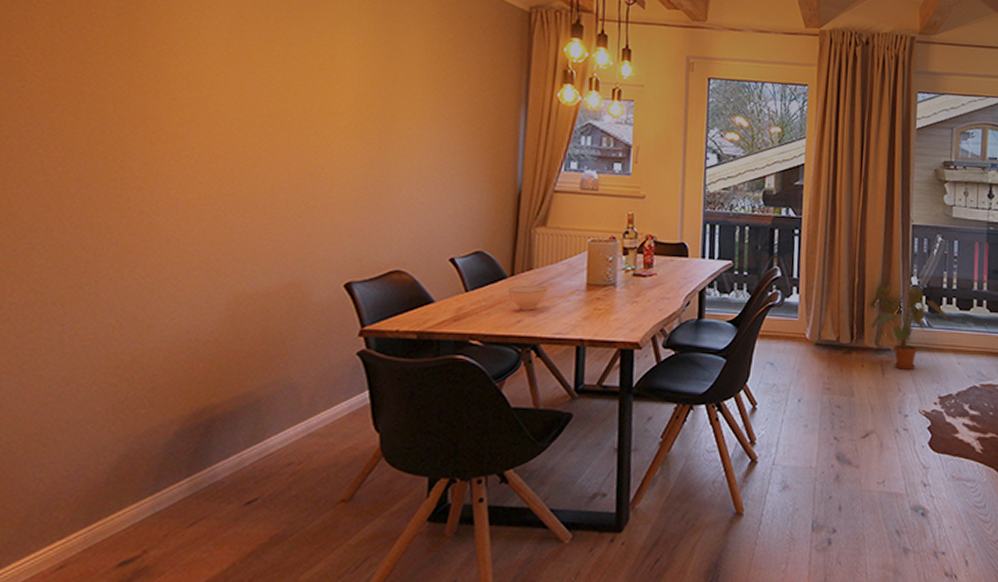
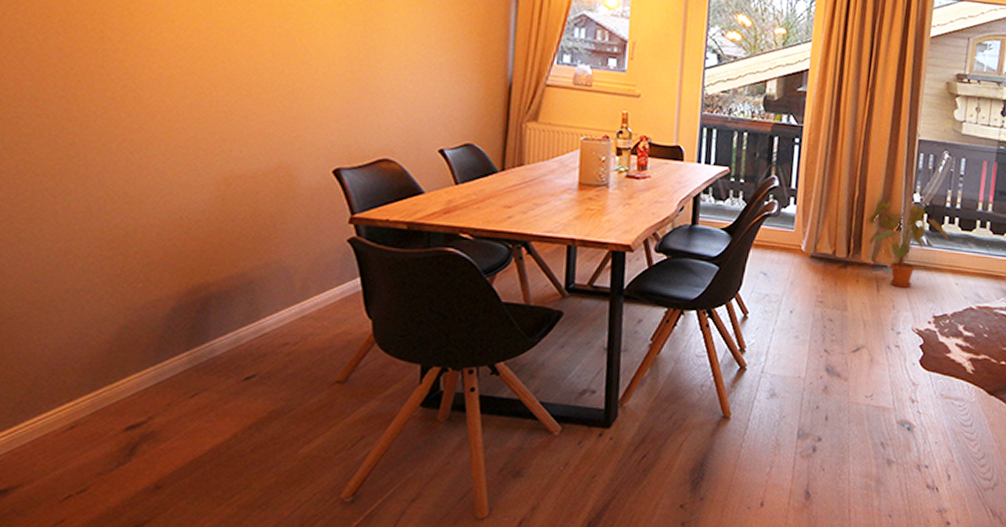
bowl: present [508,284,549,311] -> none [498,180,540,207]

